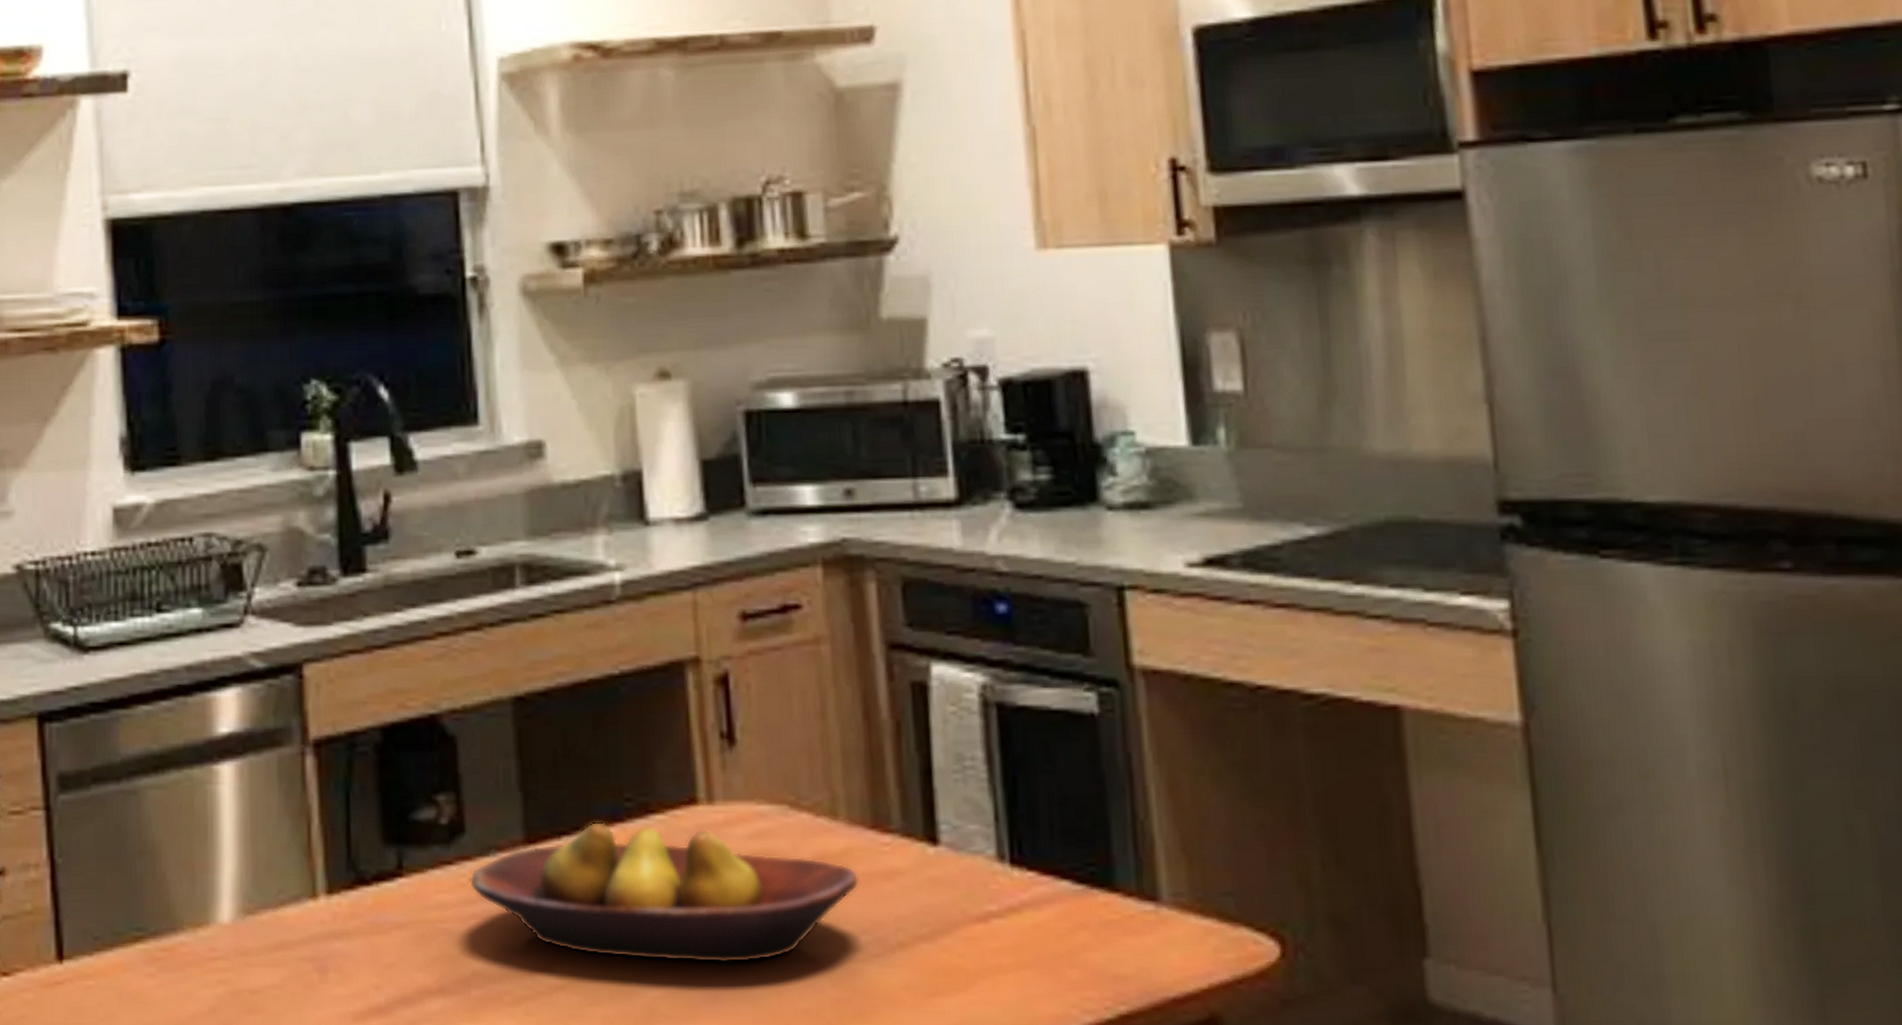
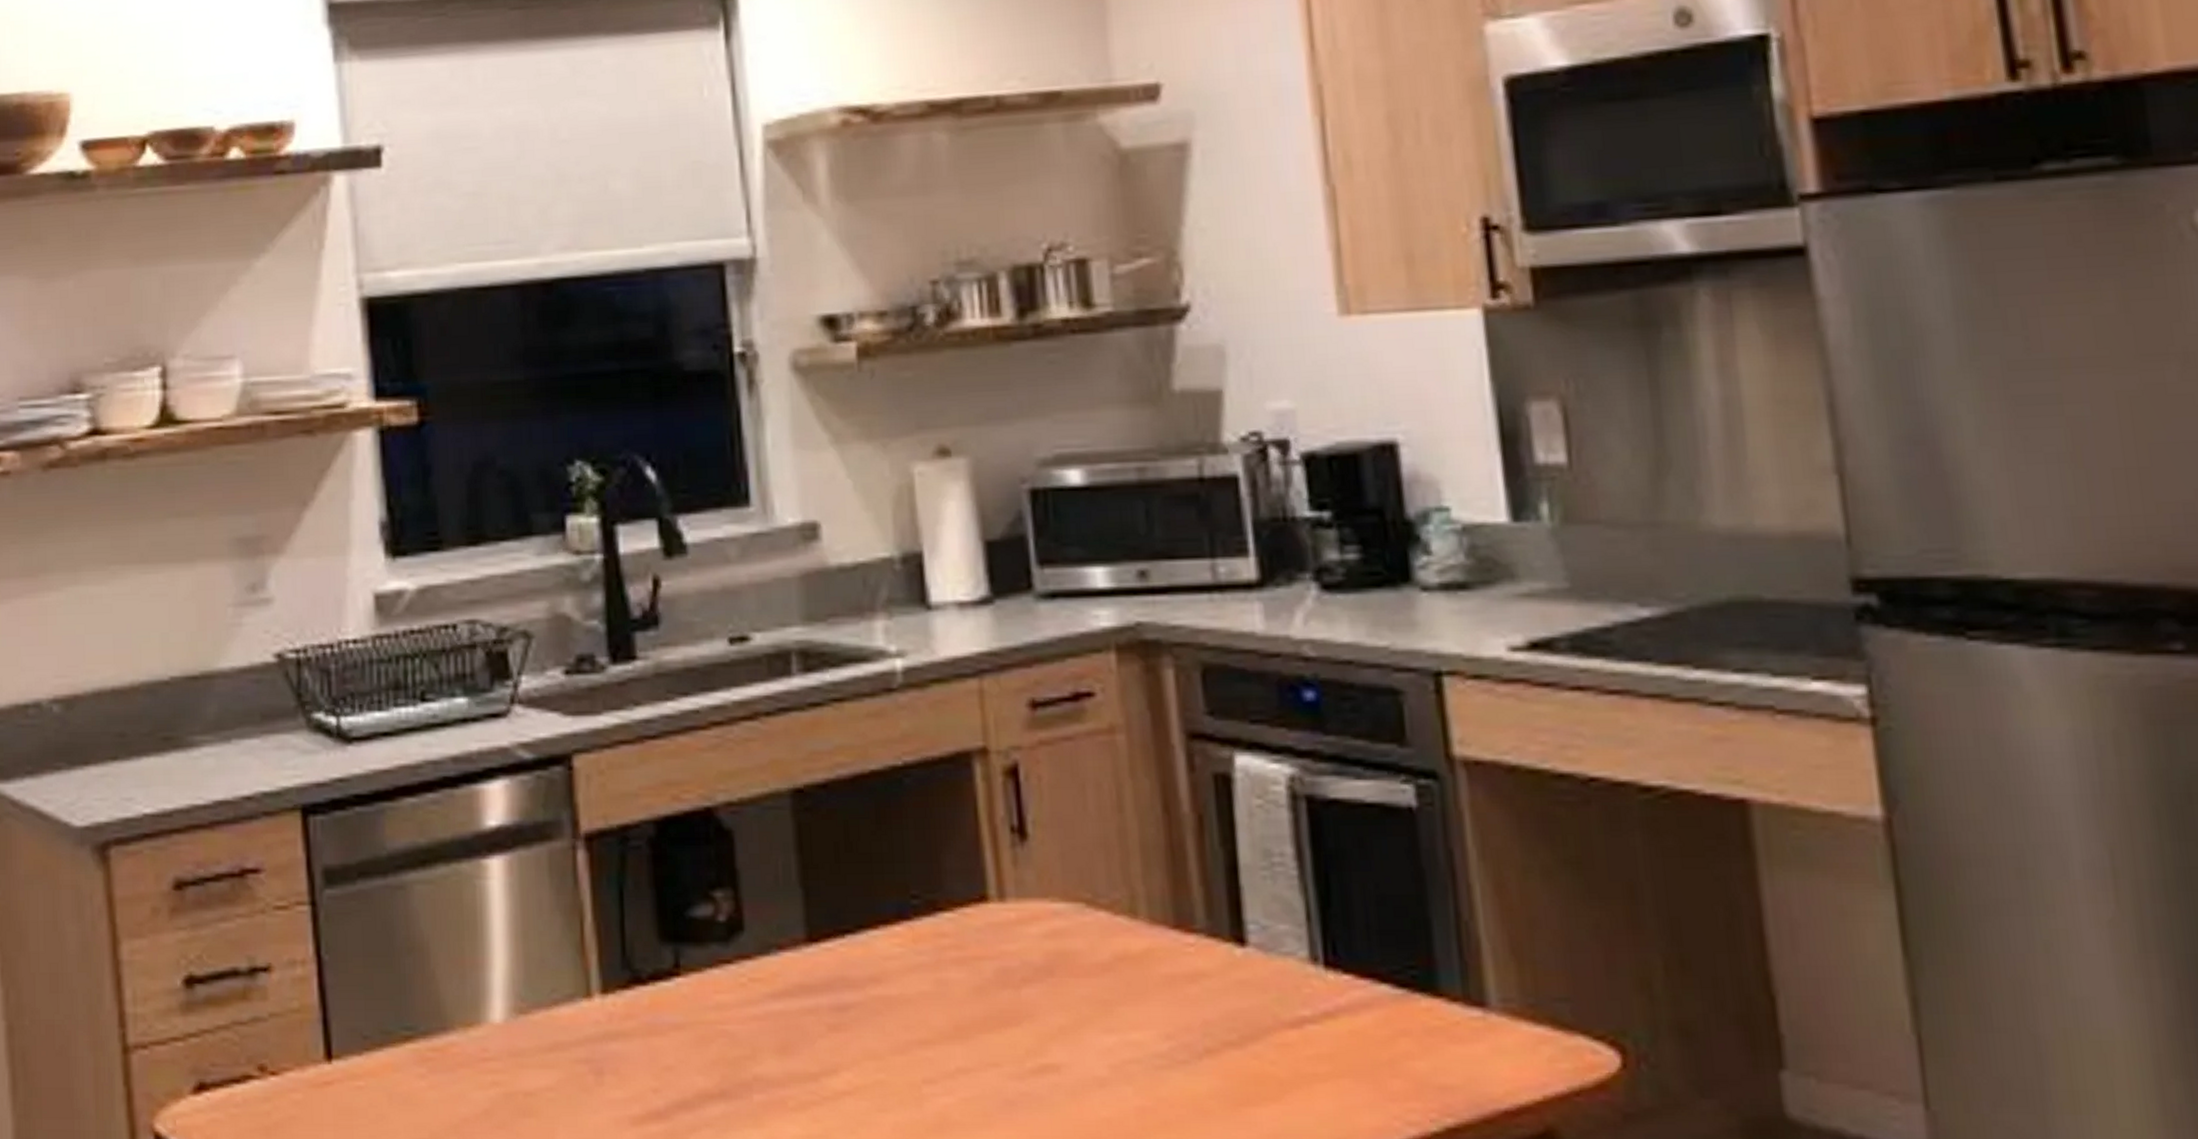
fruit bowl: present [470,821,860,963] -> none [750,919,1163,1069]

